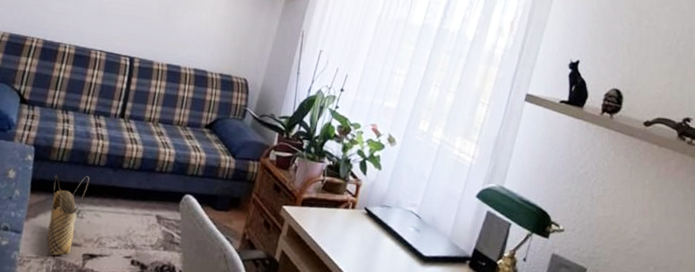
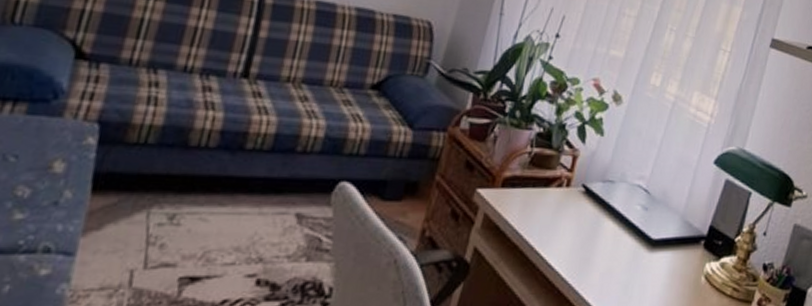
woven basket: present [47,175,90,255] -> none [119,163,193,283]

